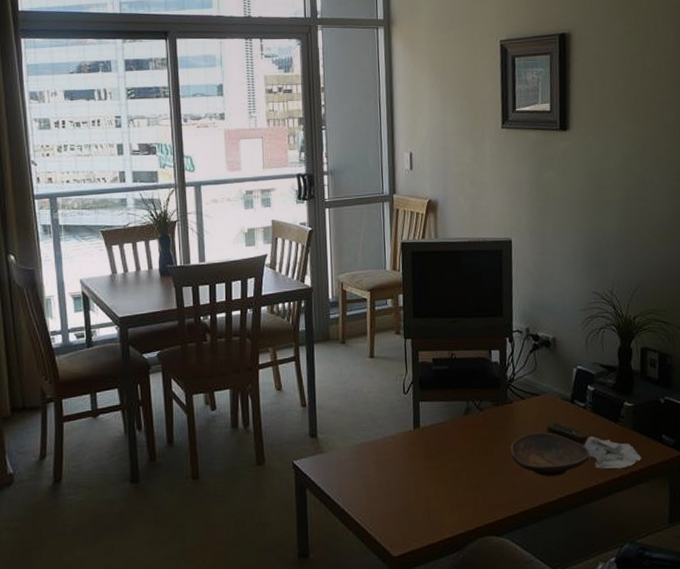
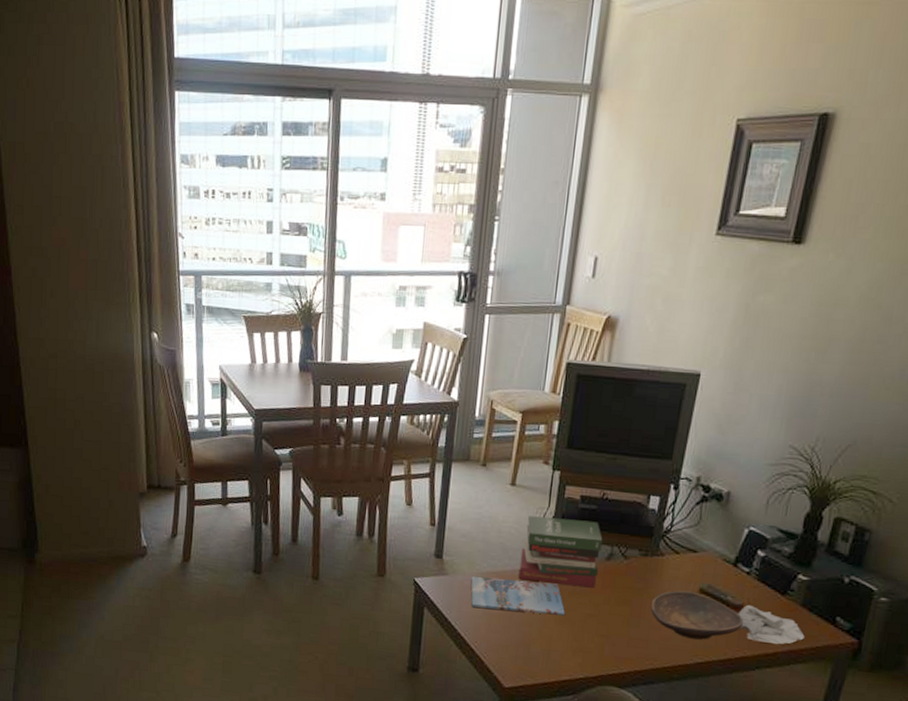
magazine: none [347,444,437,480] -> present [471,576,565,616]
books: none [388,380,460,445] -> present [518,516,603,588]

